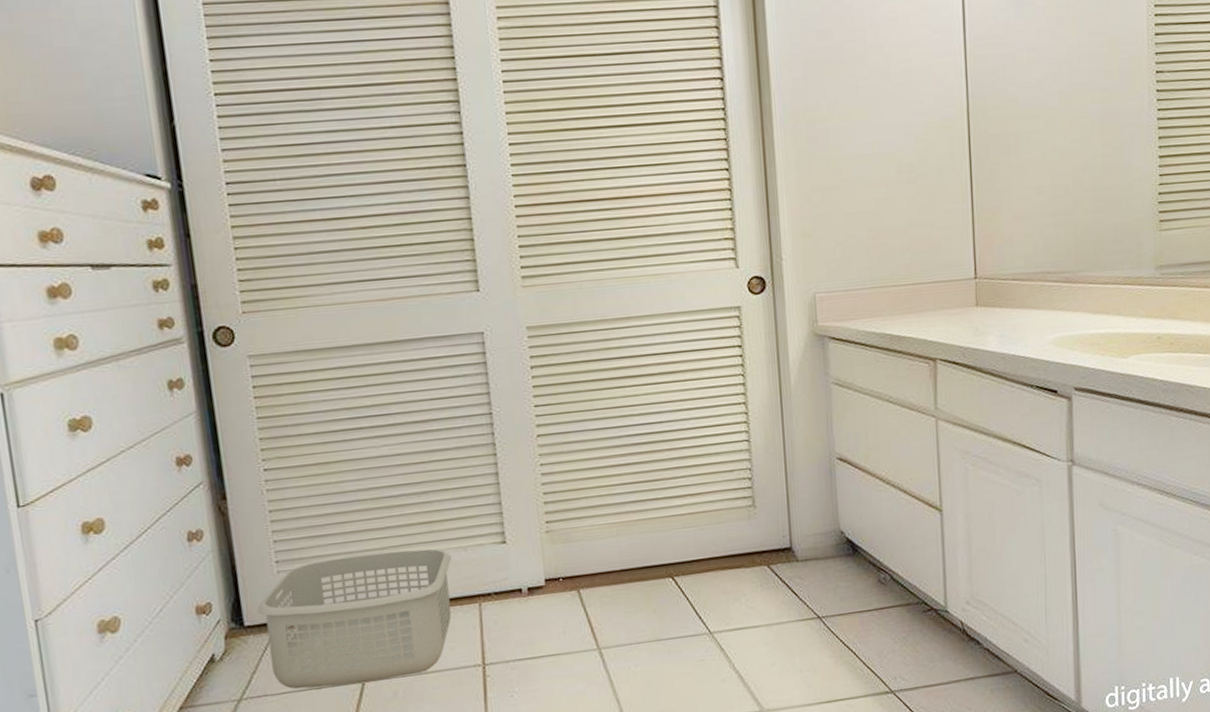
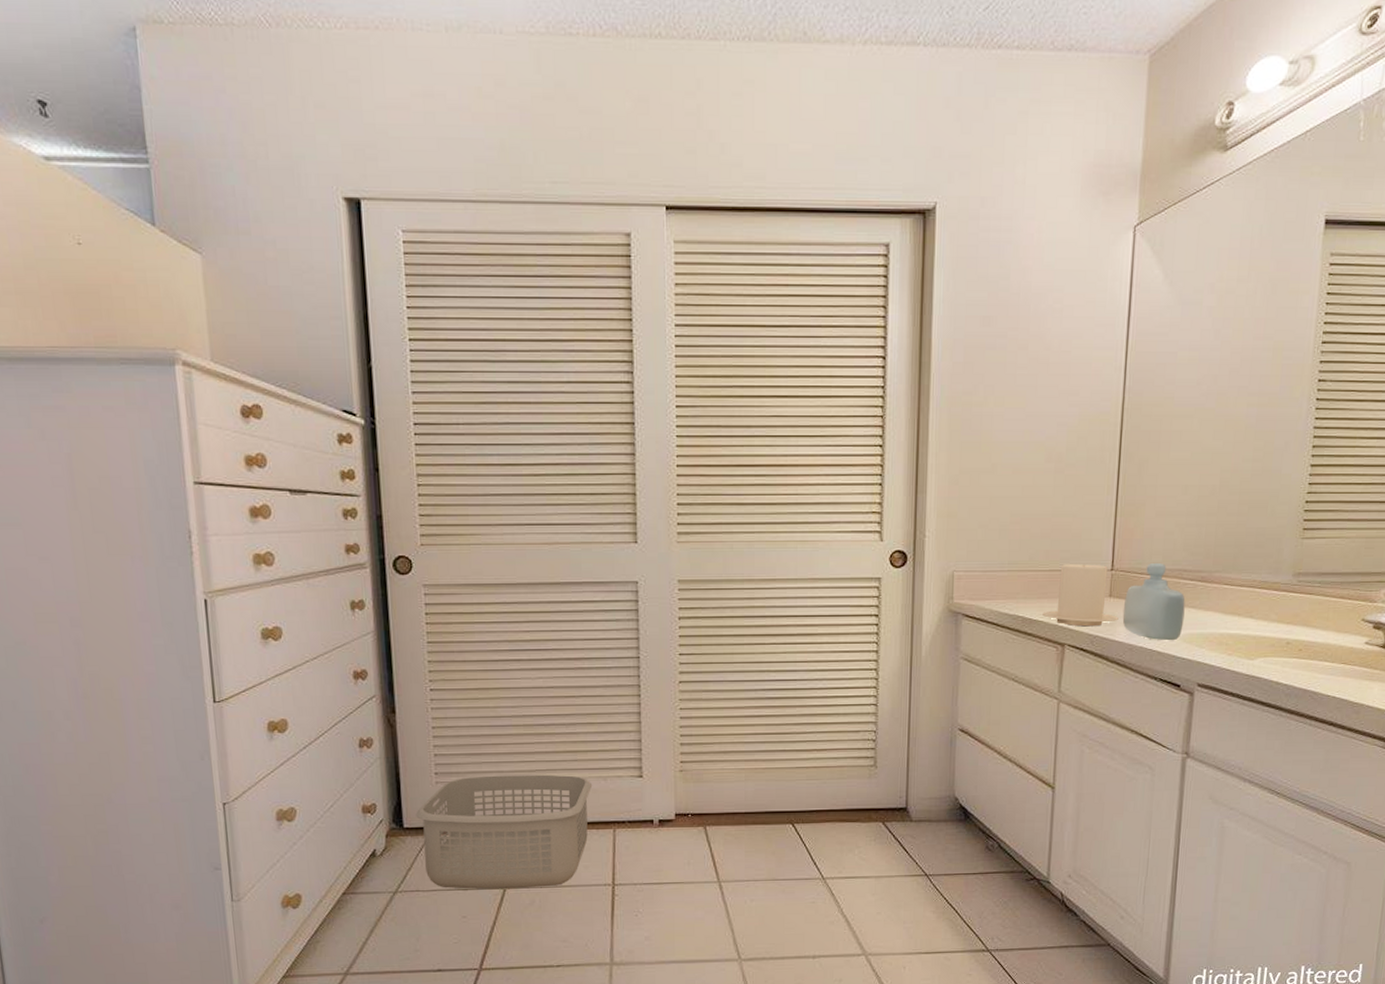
candle: none [910,273,988,340] -> present [1042,564,1119,627]
perfume bottle: none [991,266,1053,347] -> present [1122,562,1185,641]

